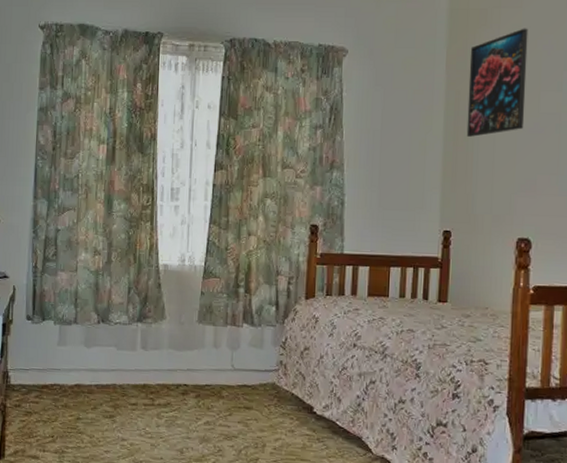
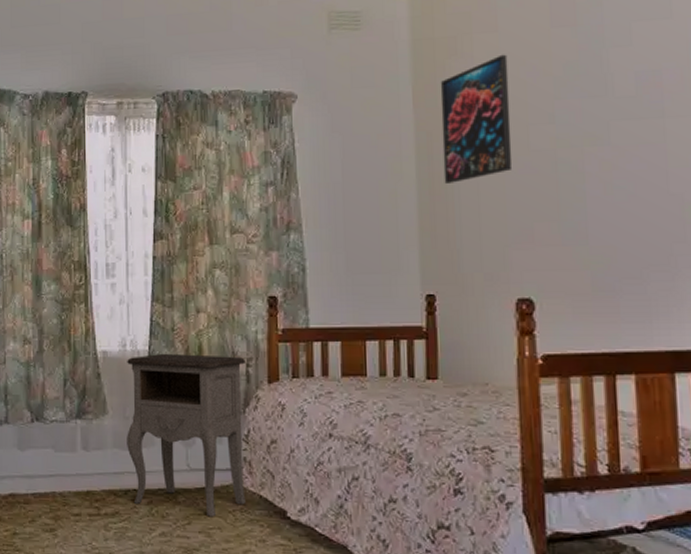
nightstand: none [180,269,287,410] -> present [127,353,246,517]

